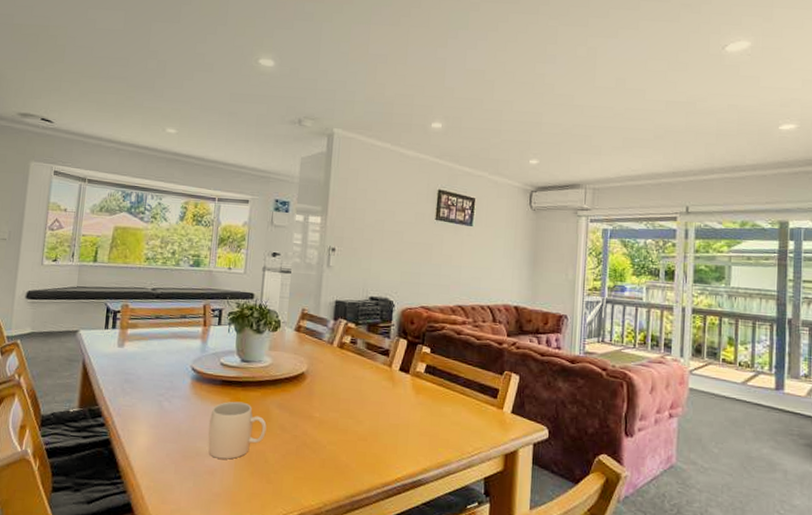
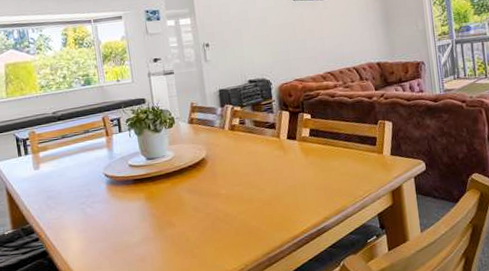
mug: present [208,401,267,460] -> none [130,194,183,247]

